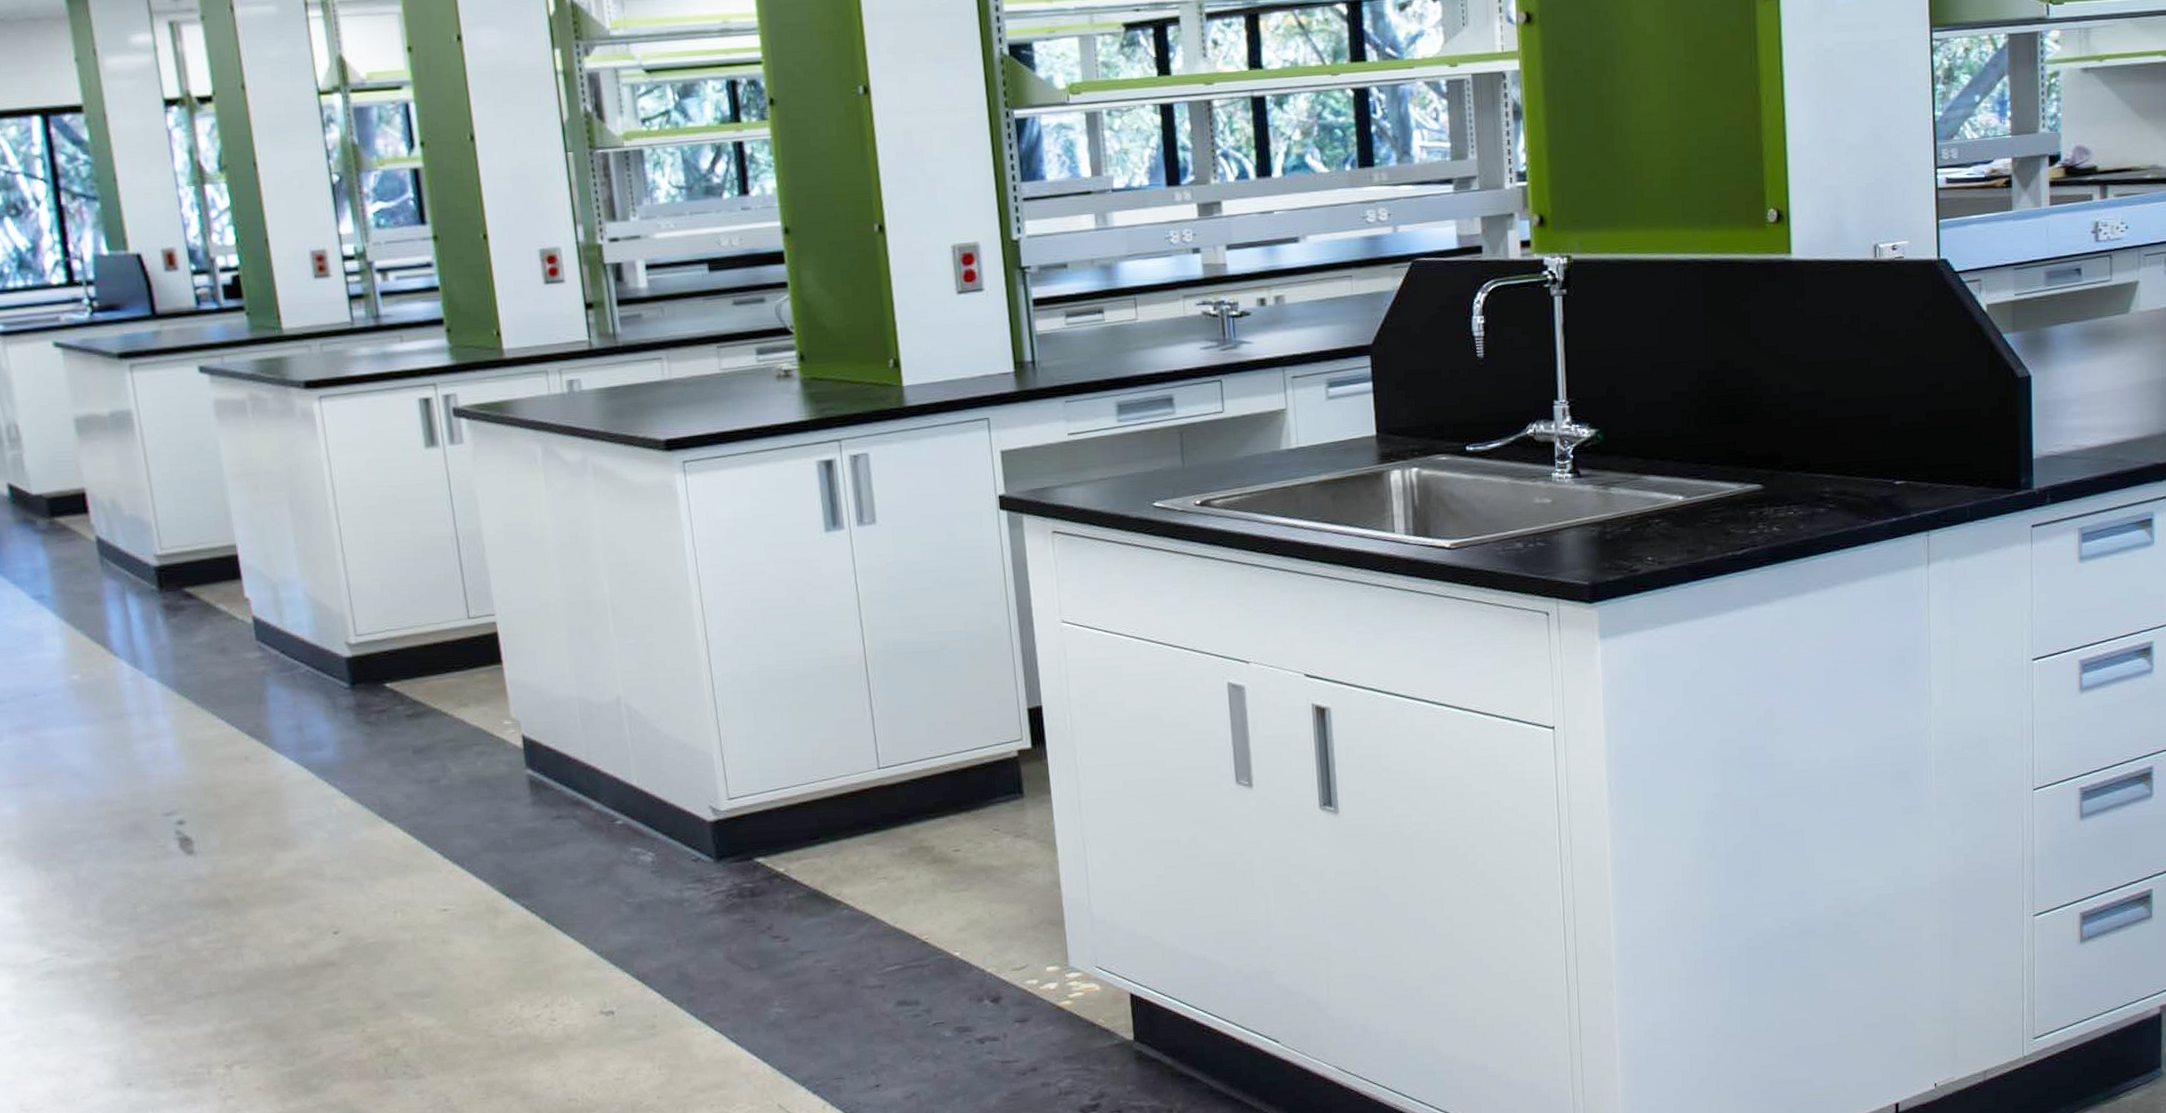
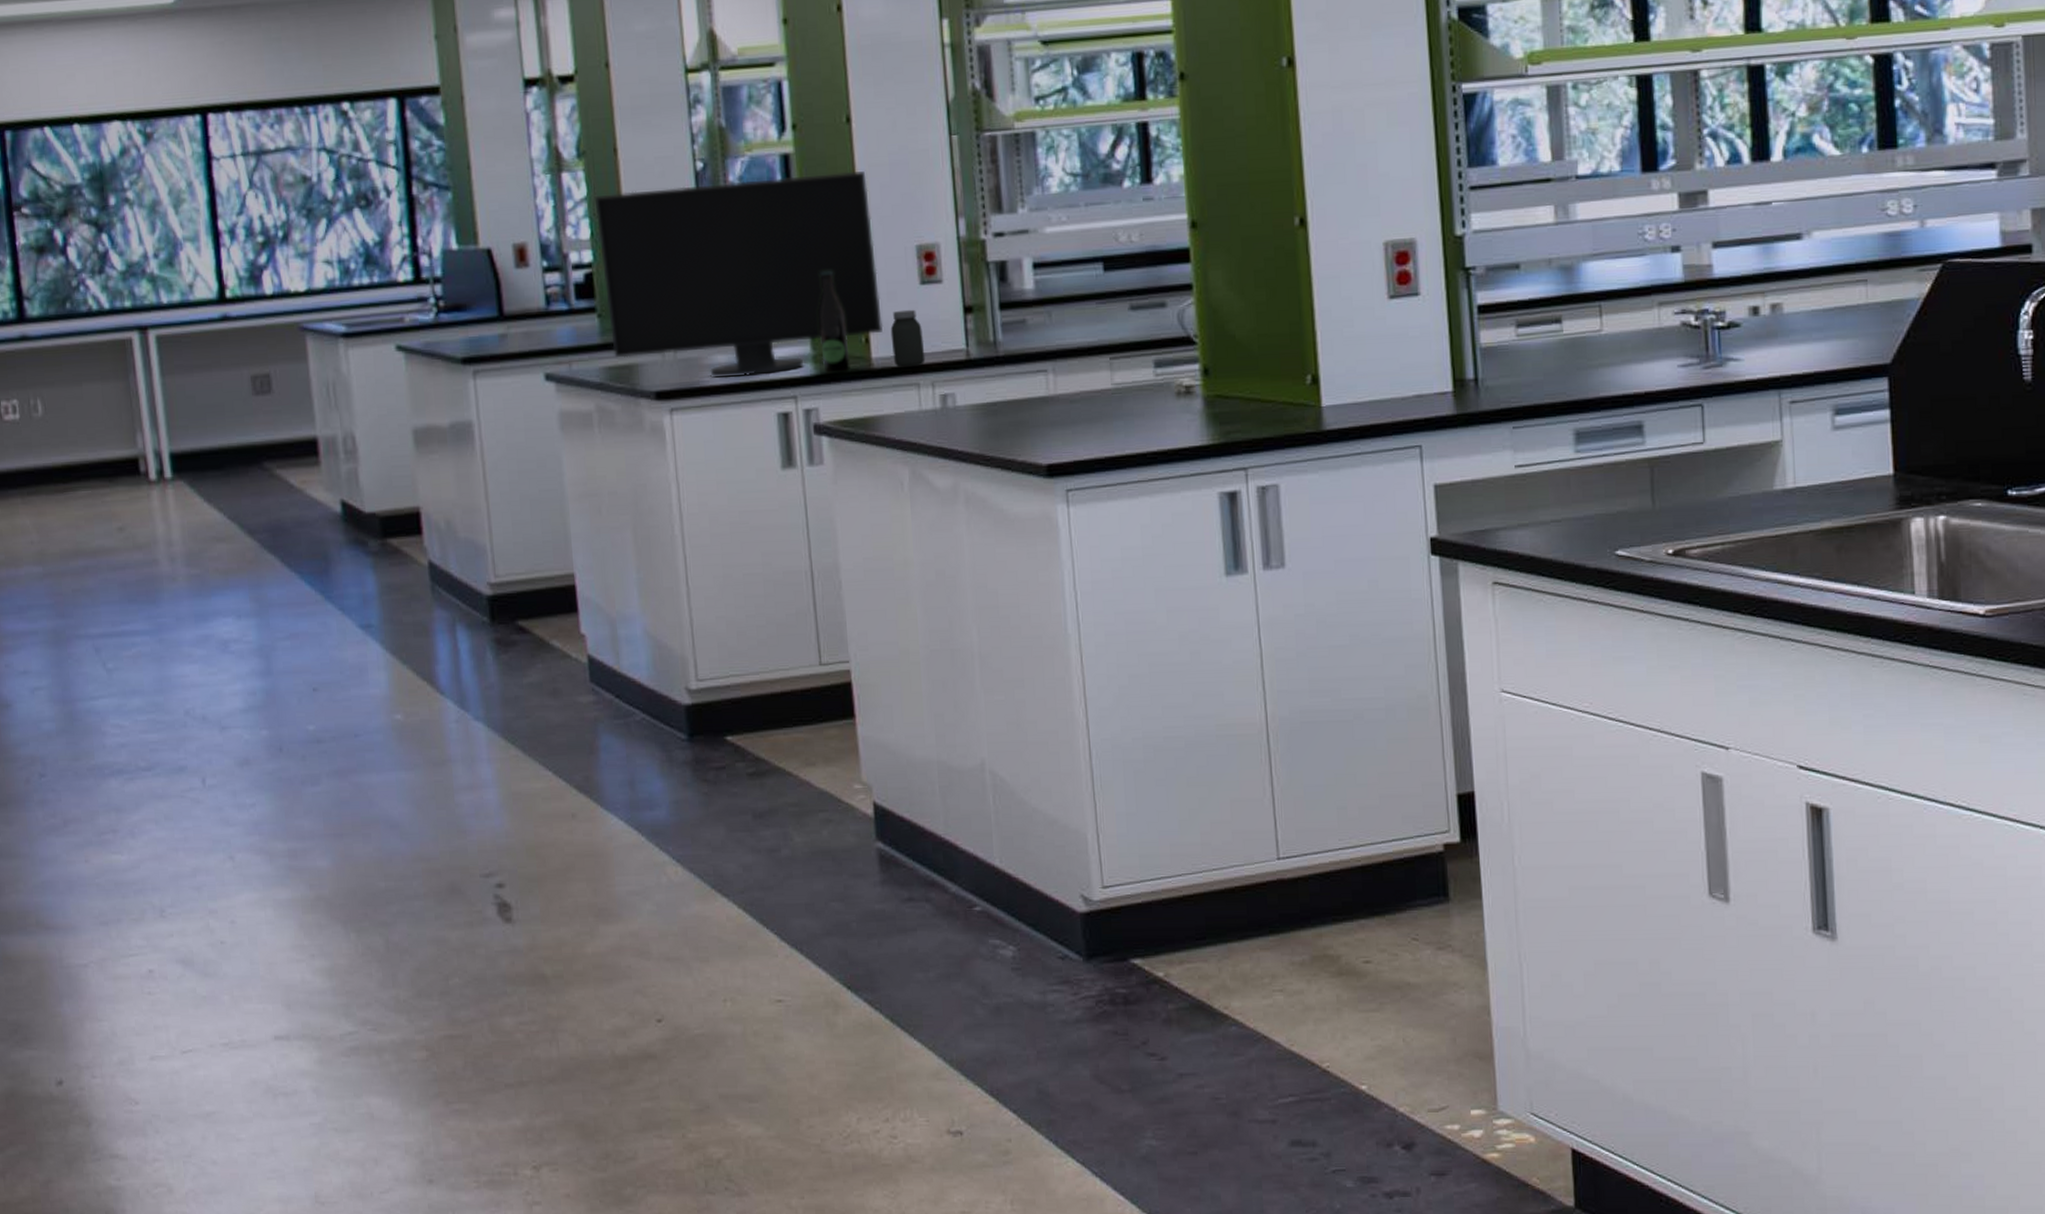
computer monitor: none [237,183,513,368] -> present [594,171,884,377]
bottle: none [451,271,484,364] -> present [818,270,850,374]
jar: none [519,306,552,358] -> present [890,309,926,369]

